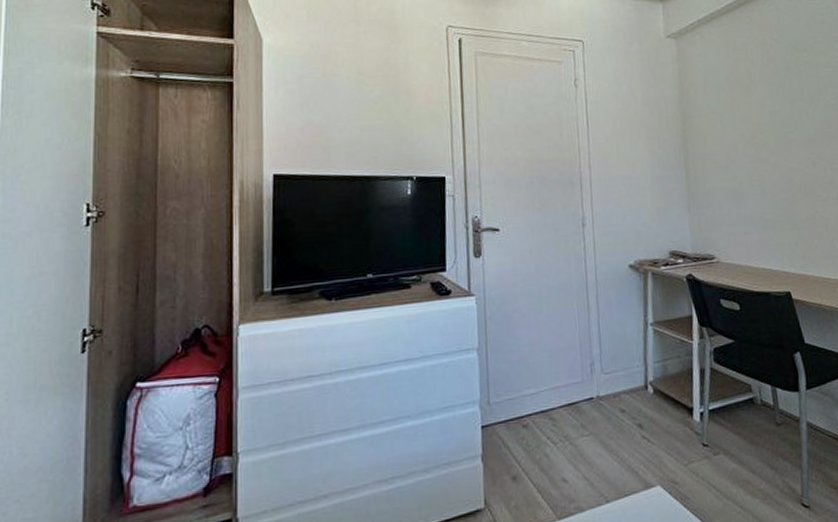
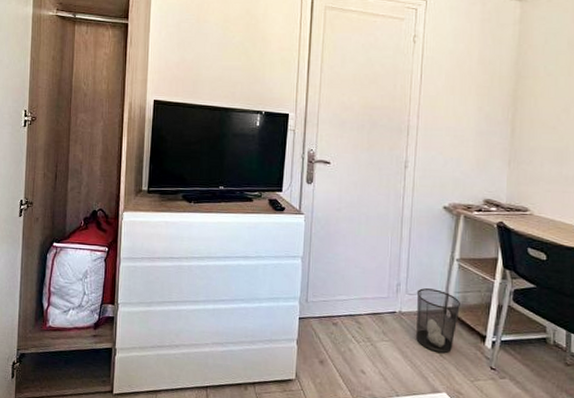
waste bin: none [613,362,663,439] -> present [416,288,461,354]

